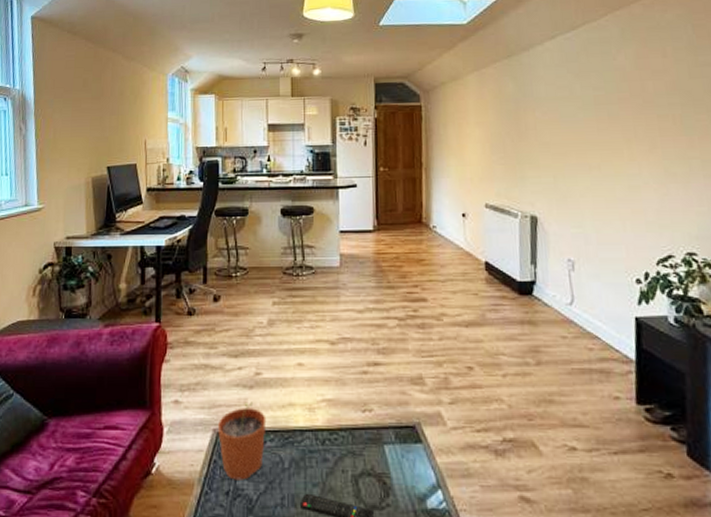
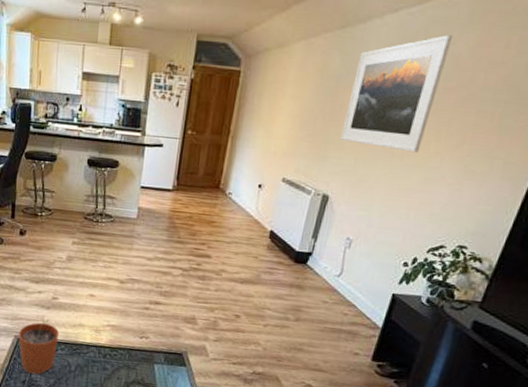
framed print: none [531,53,615,162] -> present [340,35,453,153]

